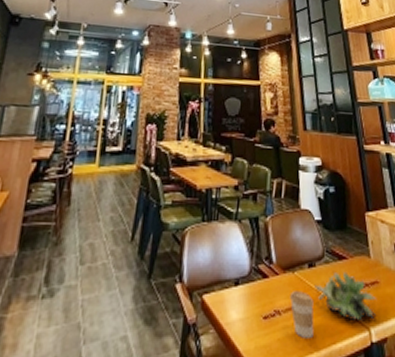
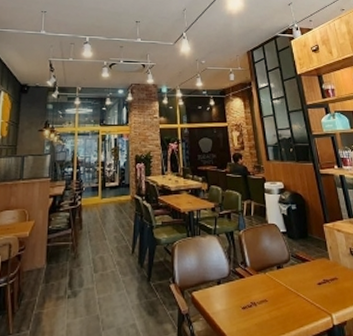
coffee cup: present [289,291,314,338] -> none [263,287,285,323]
succulent plant: present [314,271,377,322] -> none [283,271,337,310]

